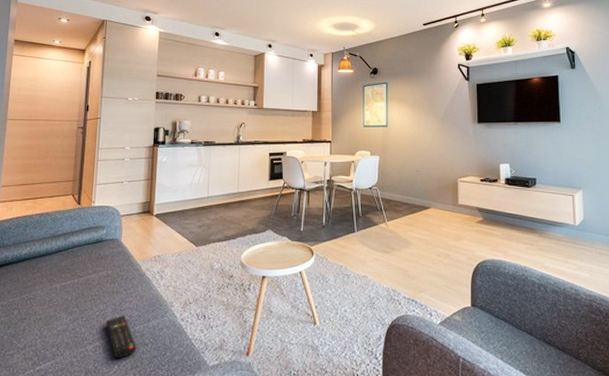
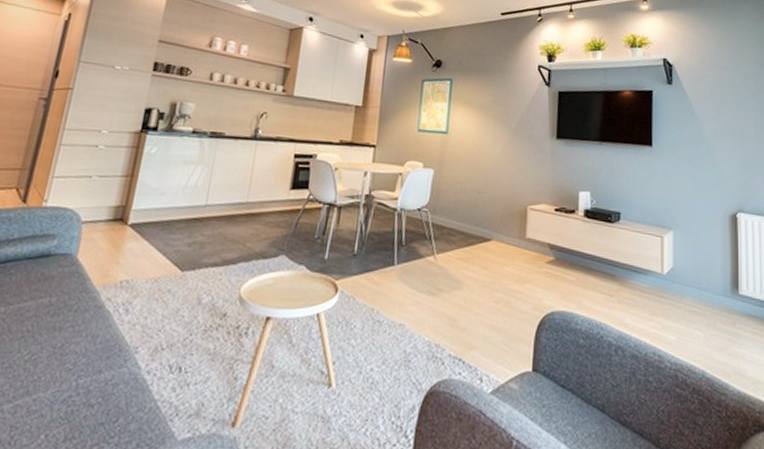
remote control: present [106,315,136,359] -> none [36,362,77,426]

